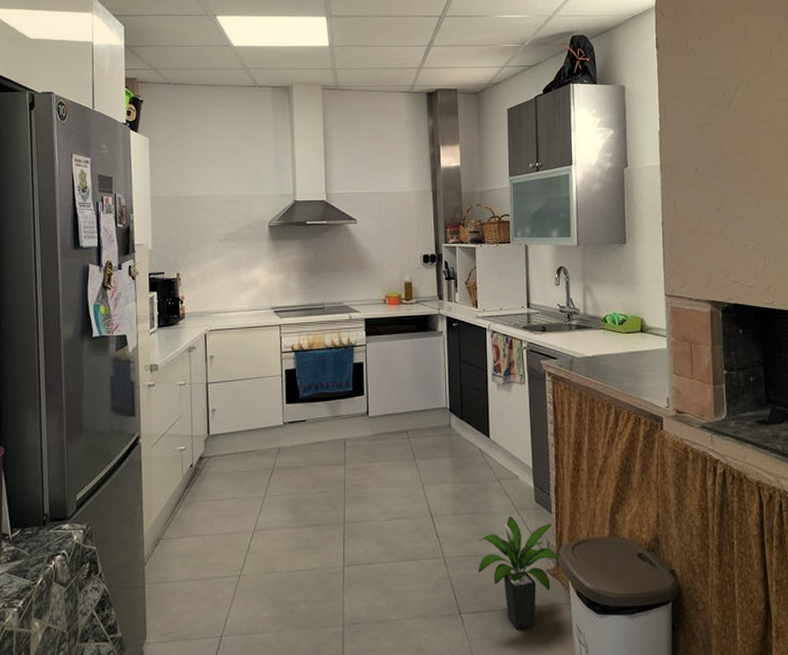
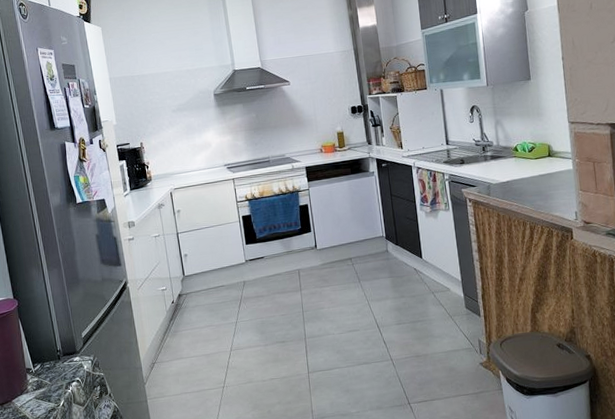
potted plant: present [478,516,561,629] -> none [421,321,491,412]

